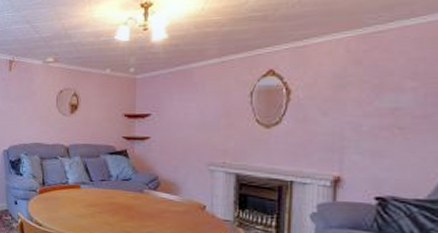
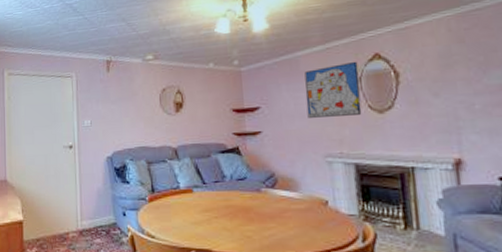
wall art: none [196,76,251,128] -> present [304,61,362,118]

